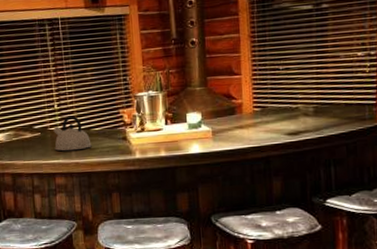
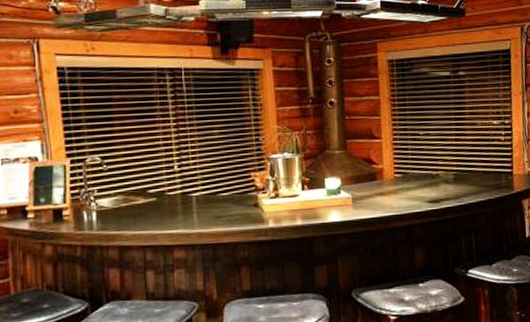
kettle: present [53,116,92,152] -> none [172,178,218,220]

